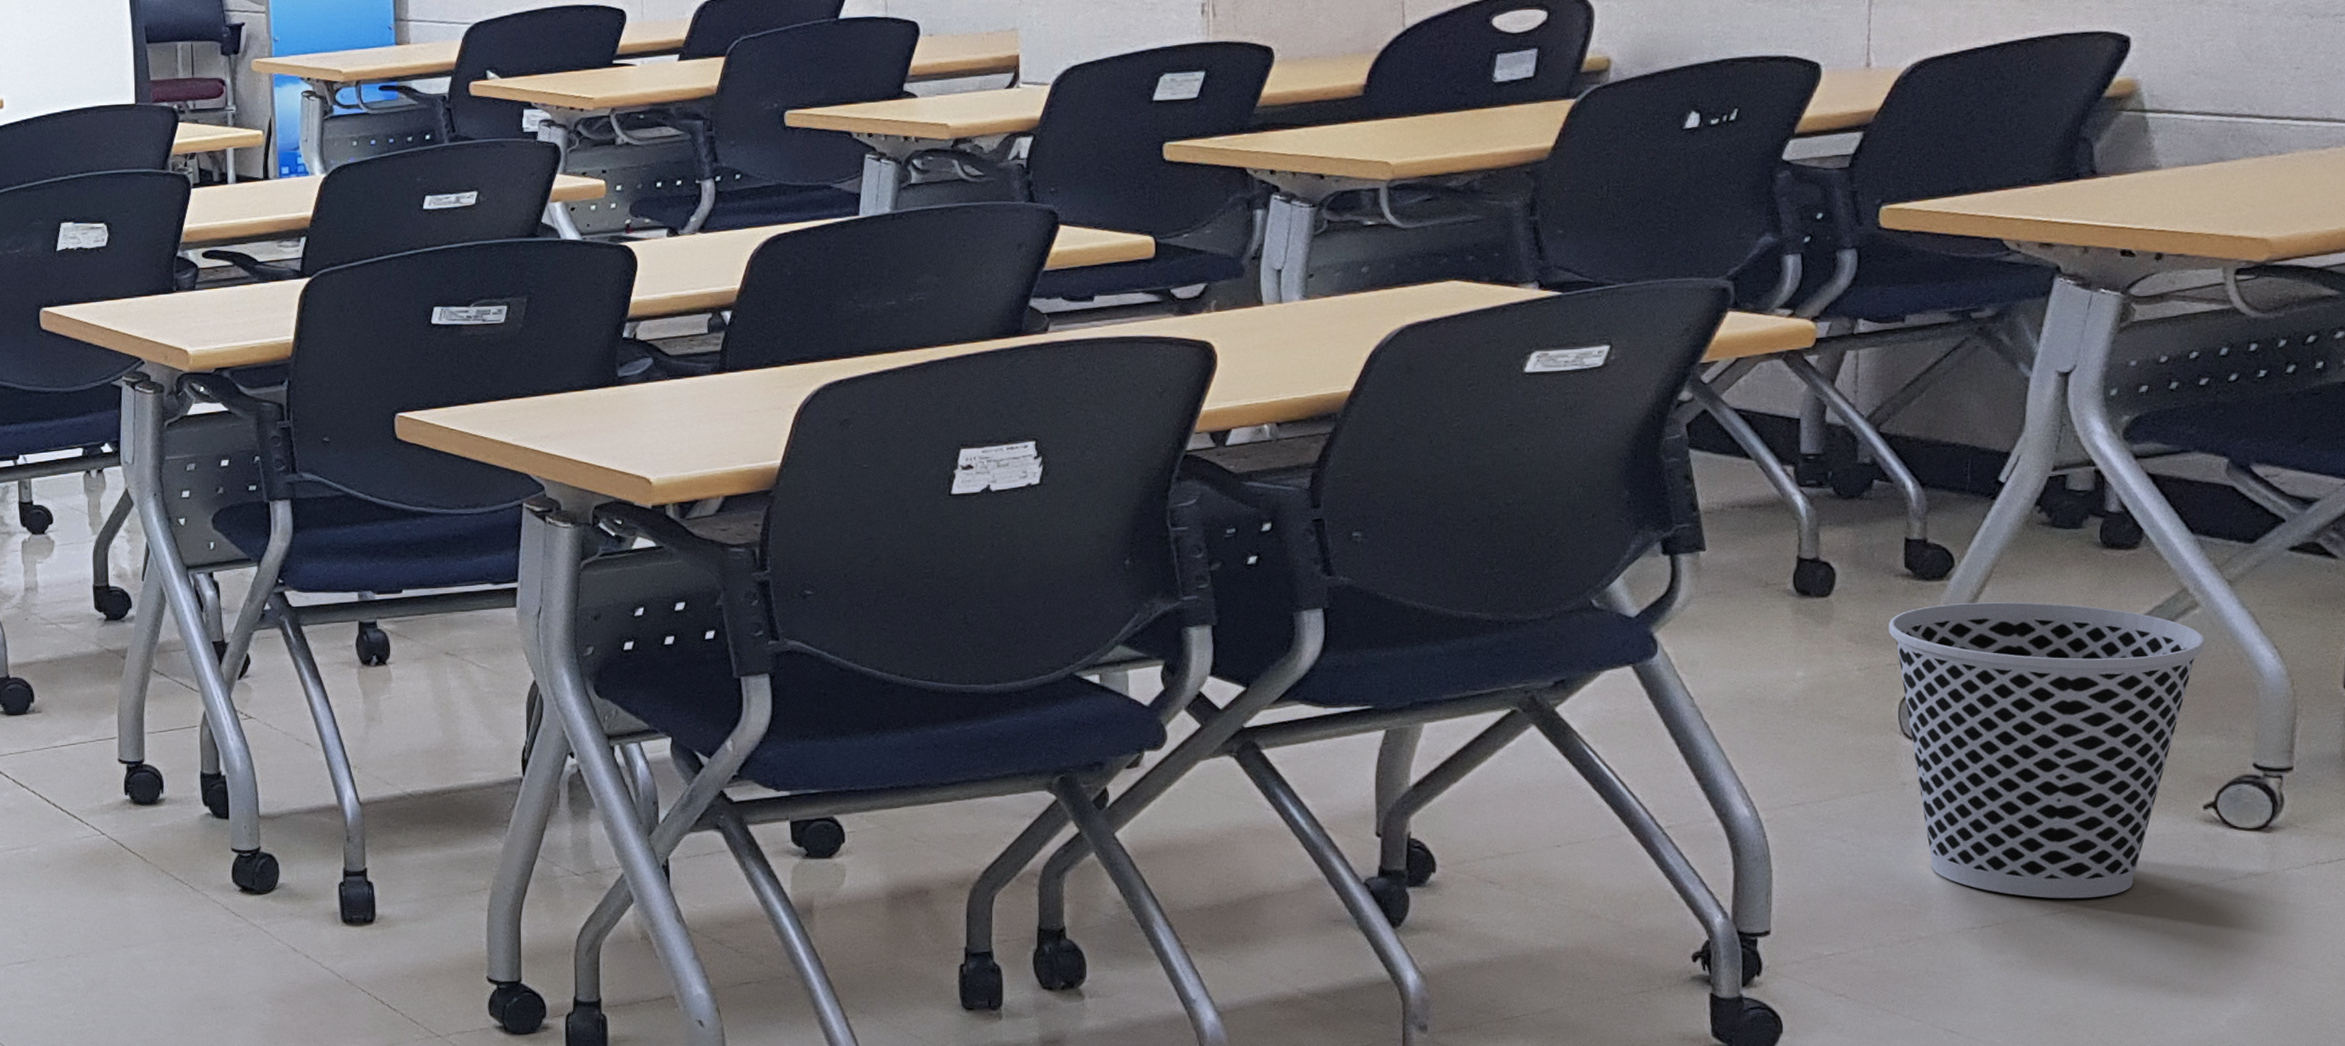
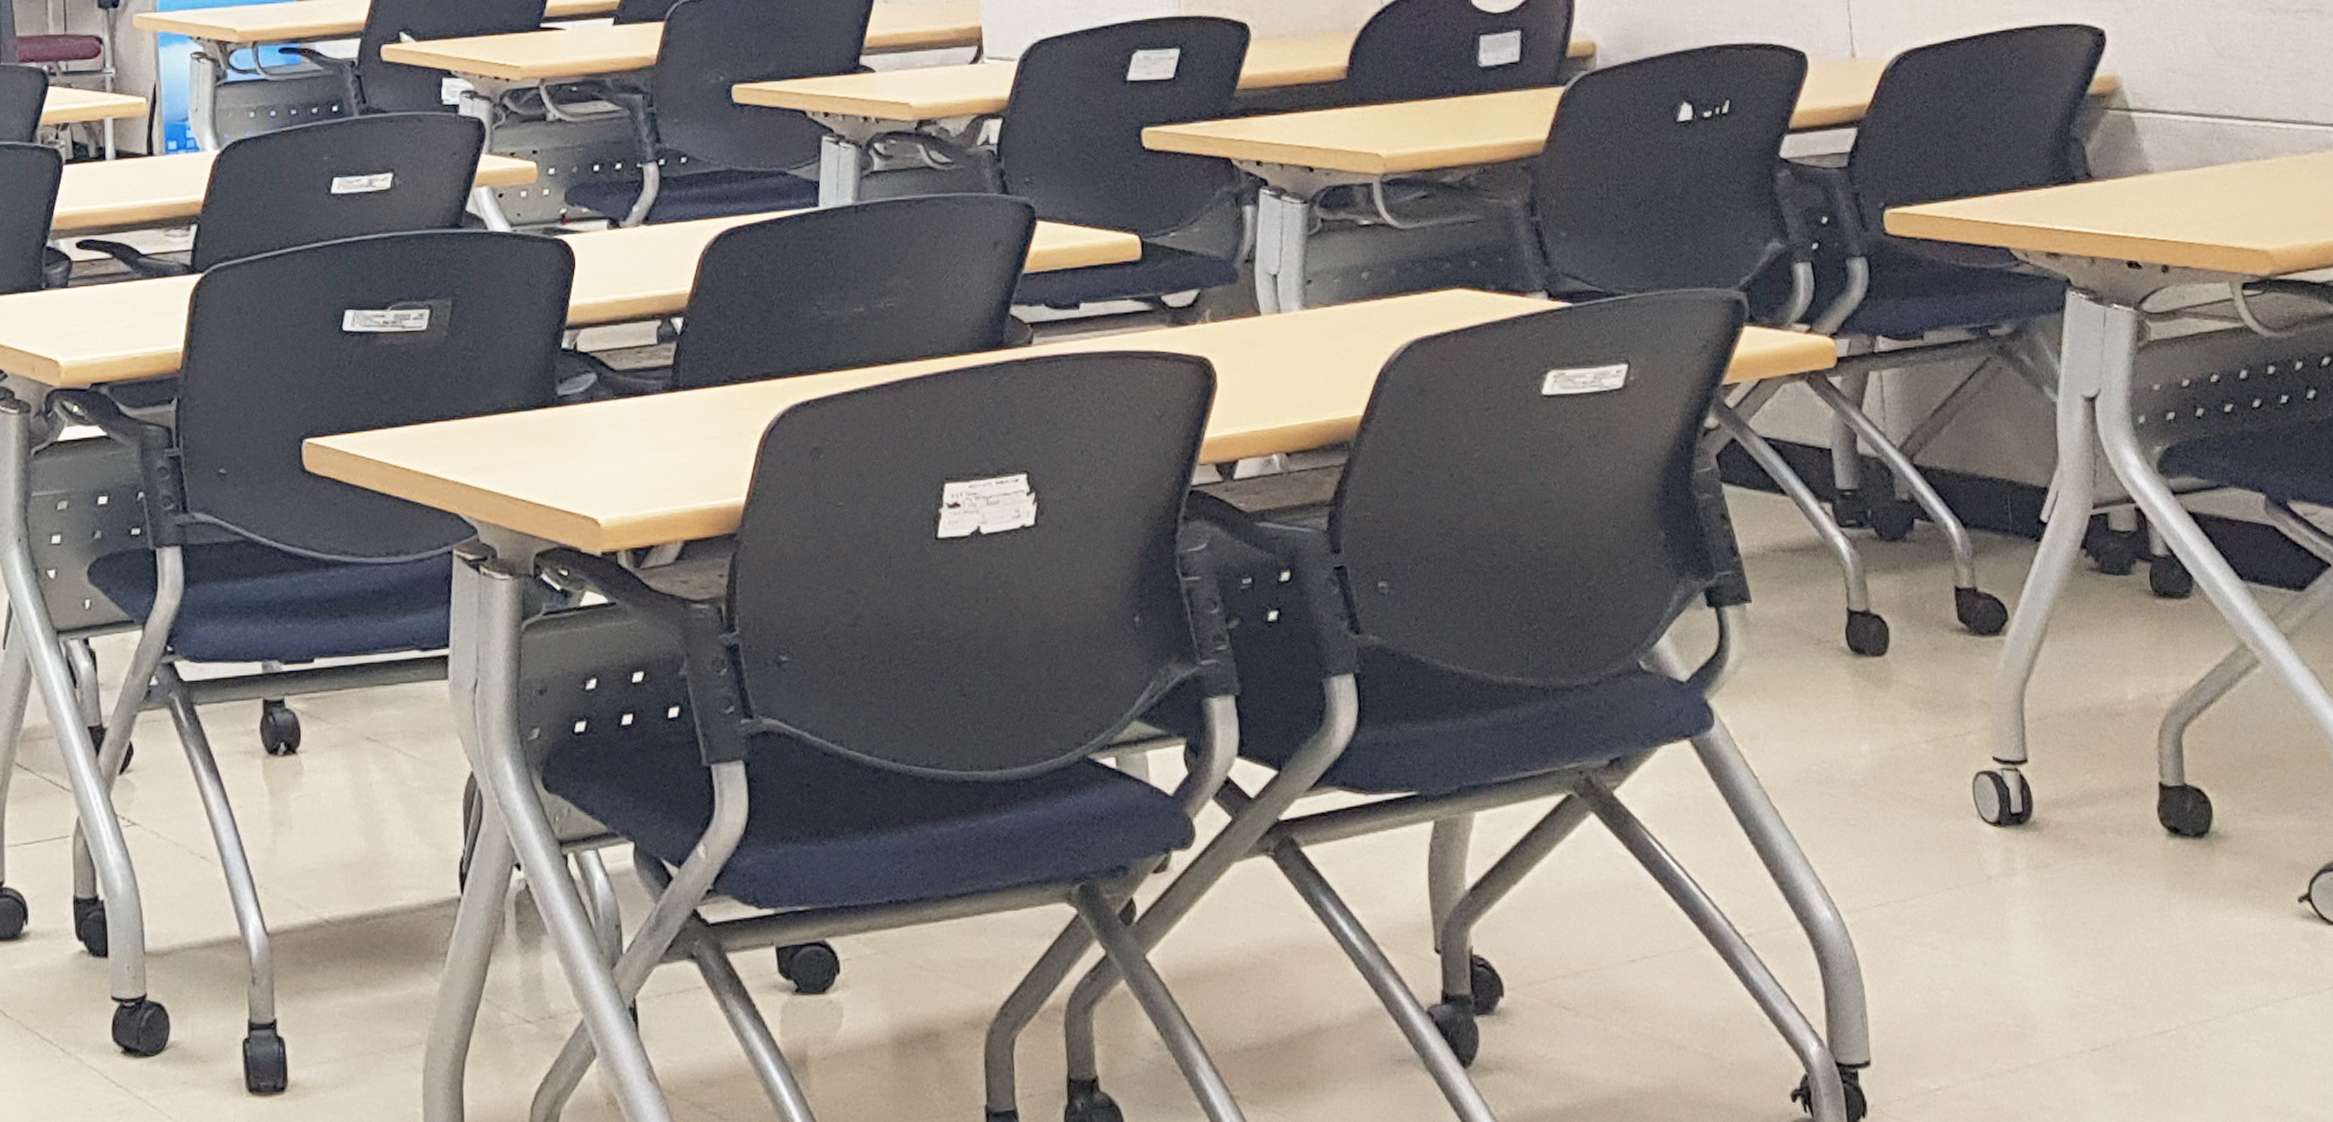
wastebasket: present [1888,602,2204,899] -> none [1950,660,2272,1014]

